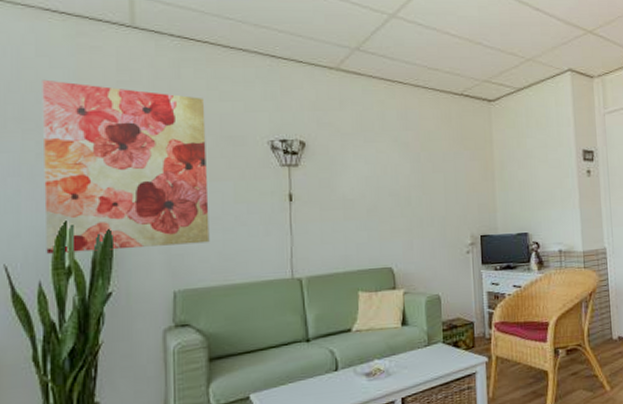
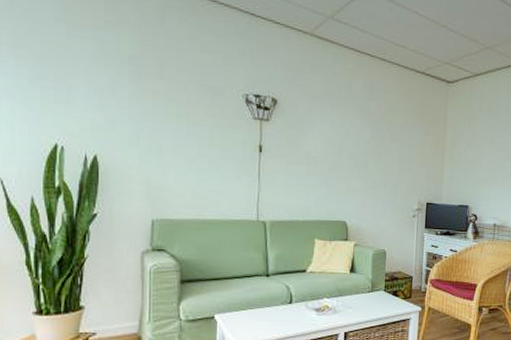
wall art: present [42,79,210,254] -> none [35,9,187,181]

